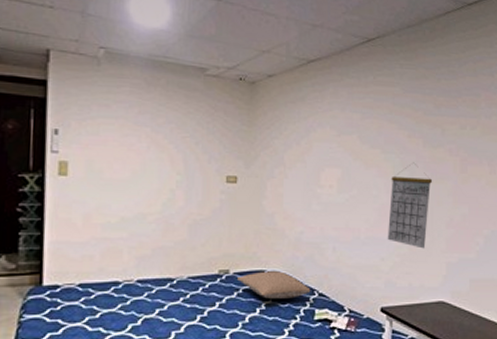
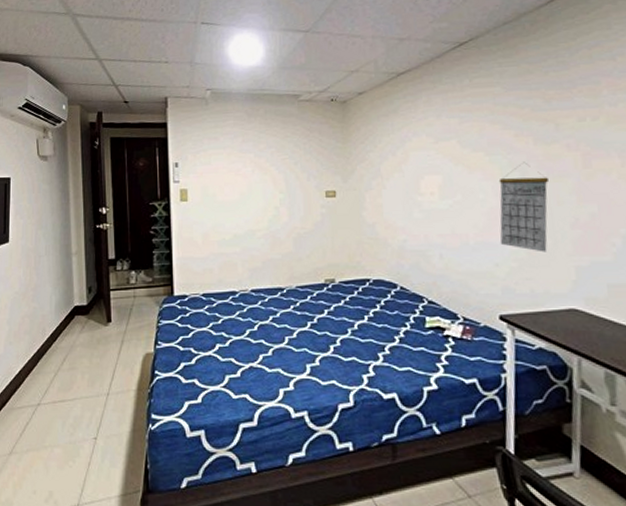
pillow: present [237,271,311,299] -> none [343,279,420,306]

